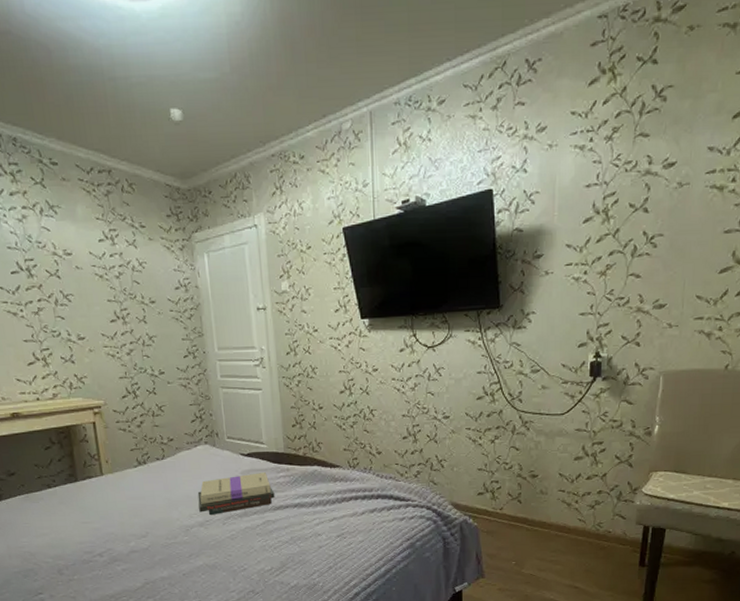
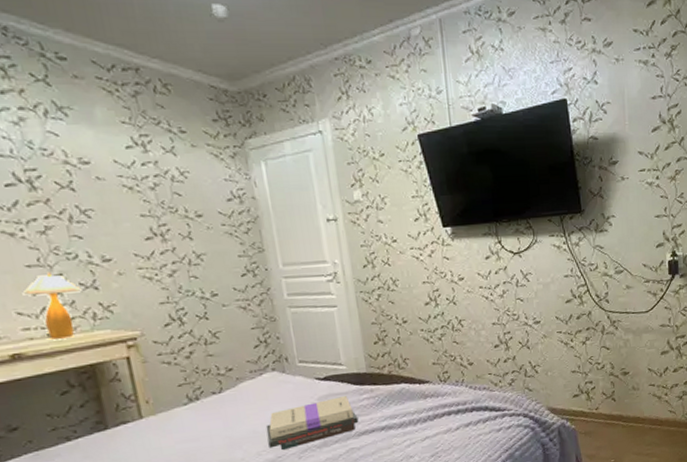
table lamp: none [21,346,61,403] -> present [22,271,80,340]

